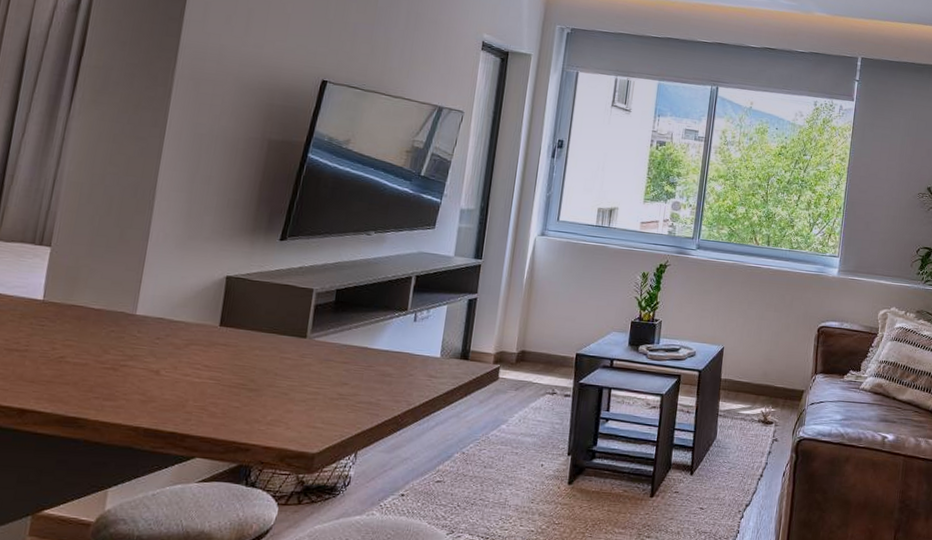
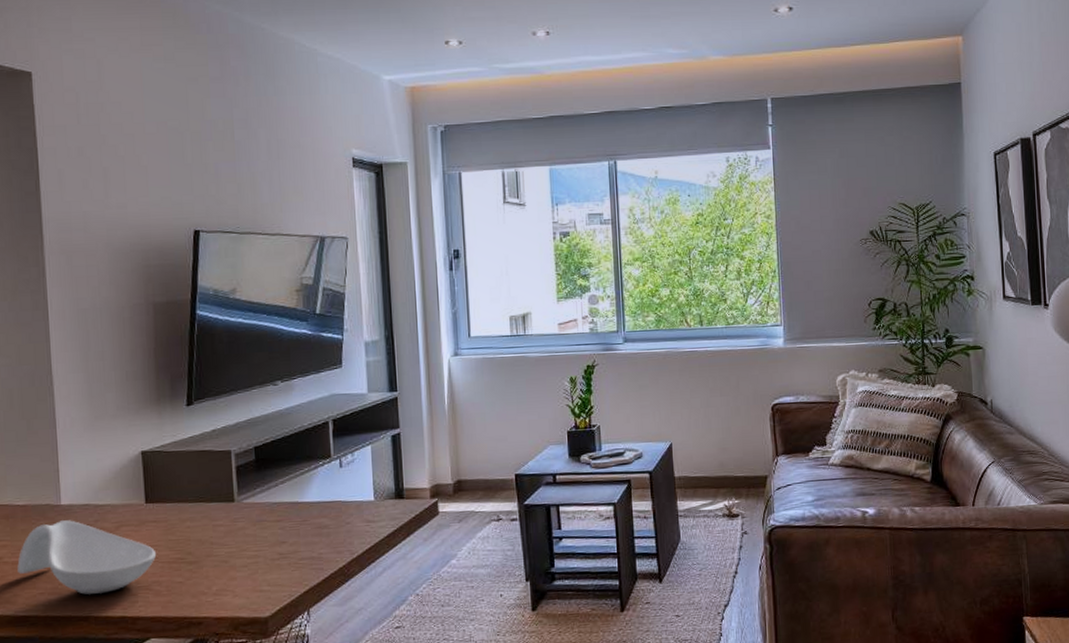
spoon rest: none [77,330,220,407] -> present [17,520,157,595]

